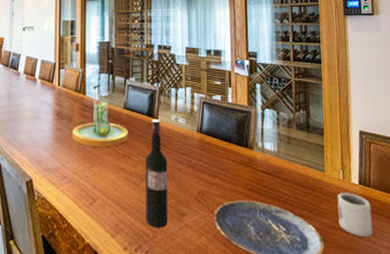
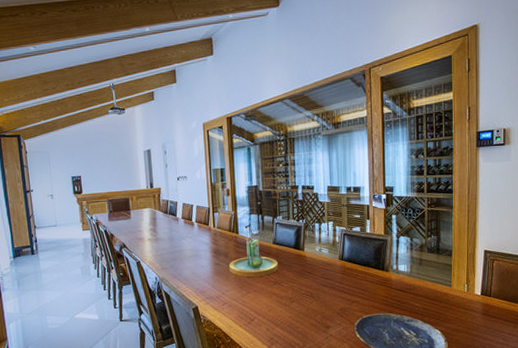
wine bottle: present [145,120,169,228] -> none [294,251,316,339]
cup: present [337,193,373,237] -> none [461,302,491,336]

